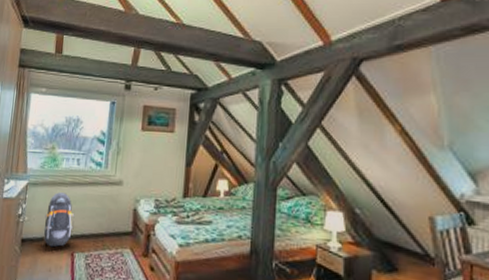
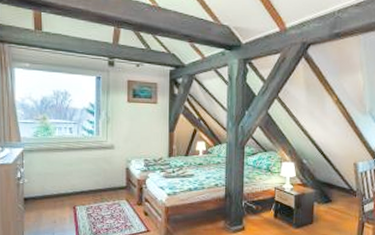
backpack: present [43,192,75,247] -> none [44,157,73,203]

